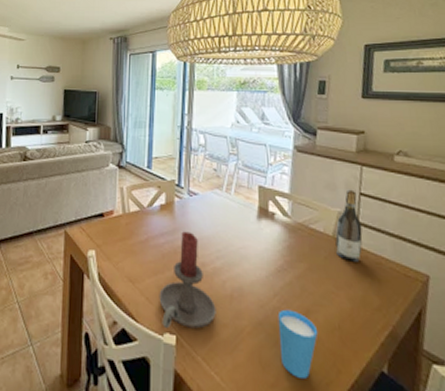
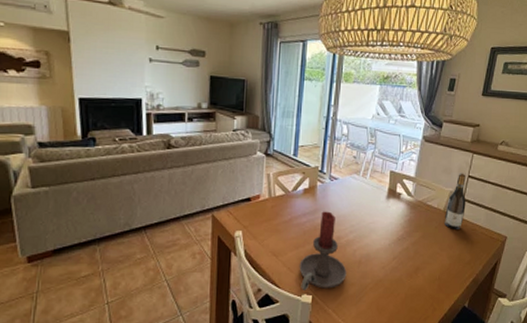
cup: present [277,309,319,379] -> none [394,268,424,317]

